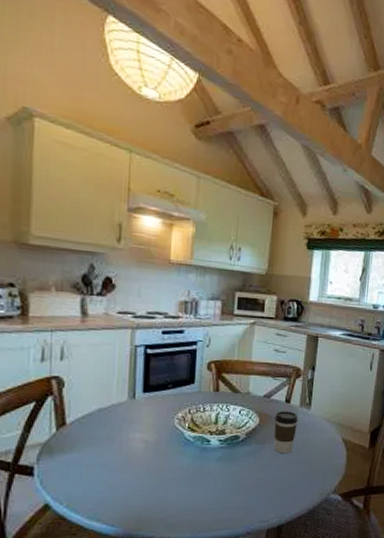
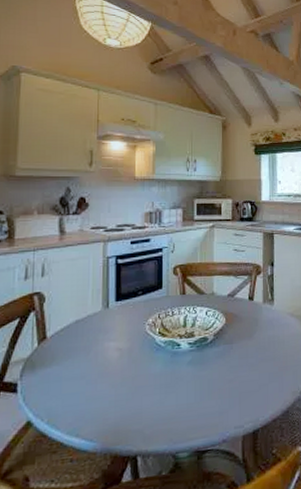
coffee cup: present [274,411,298,454] -> none [240,308,263,353]

